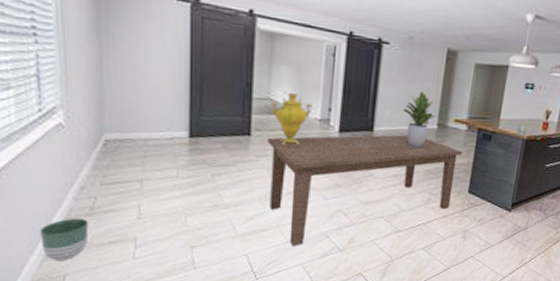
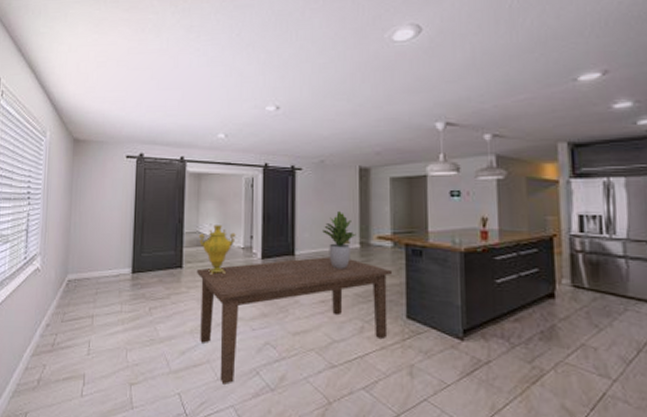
planter: present [40,218,89,261] -> none [12,354,49,397]

